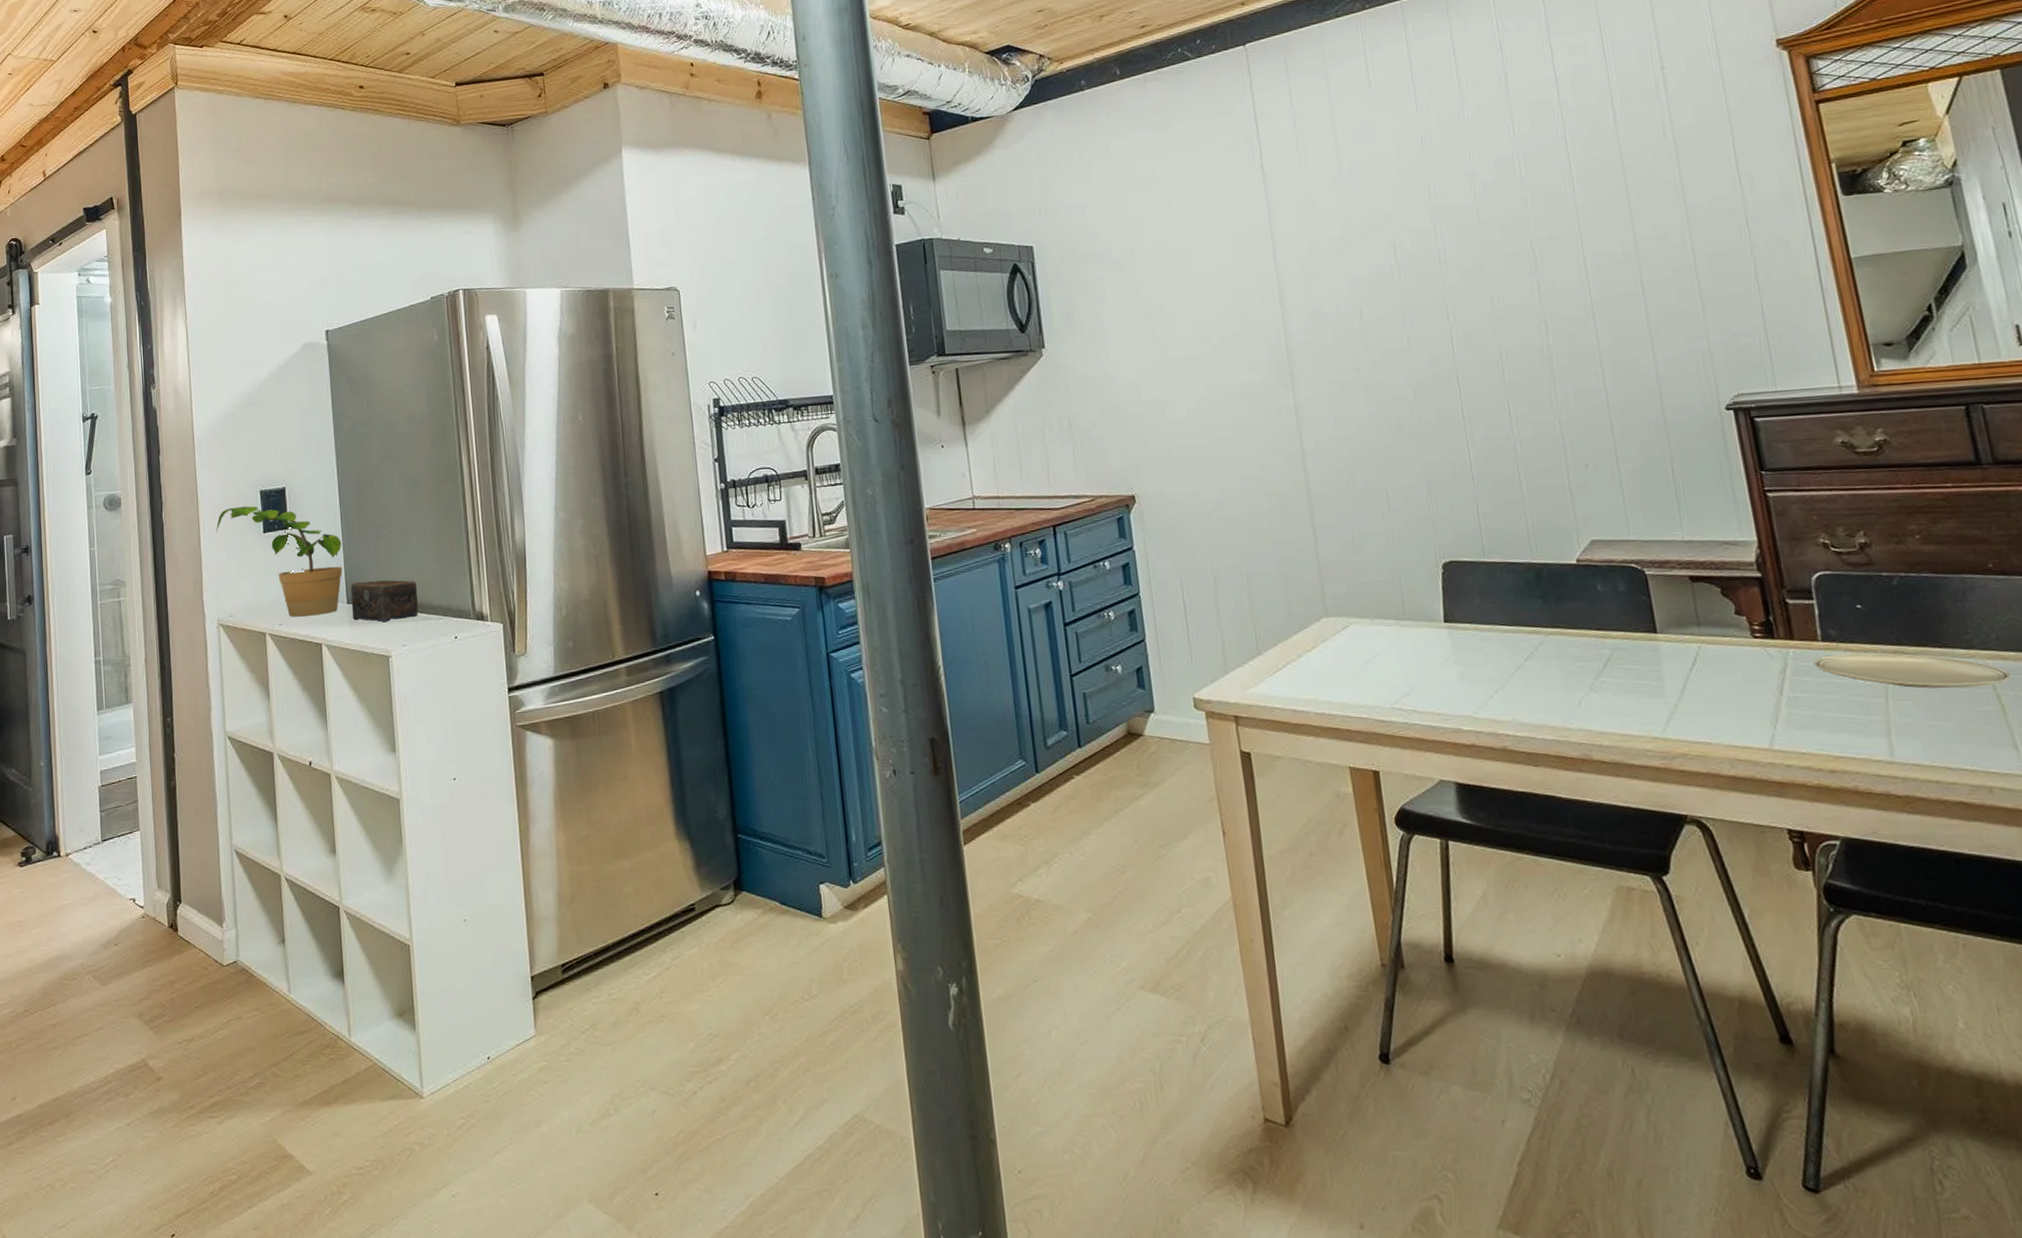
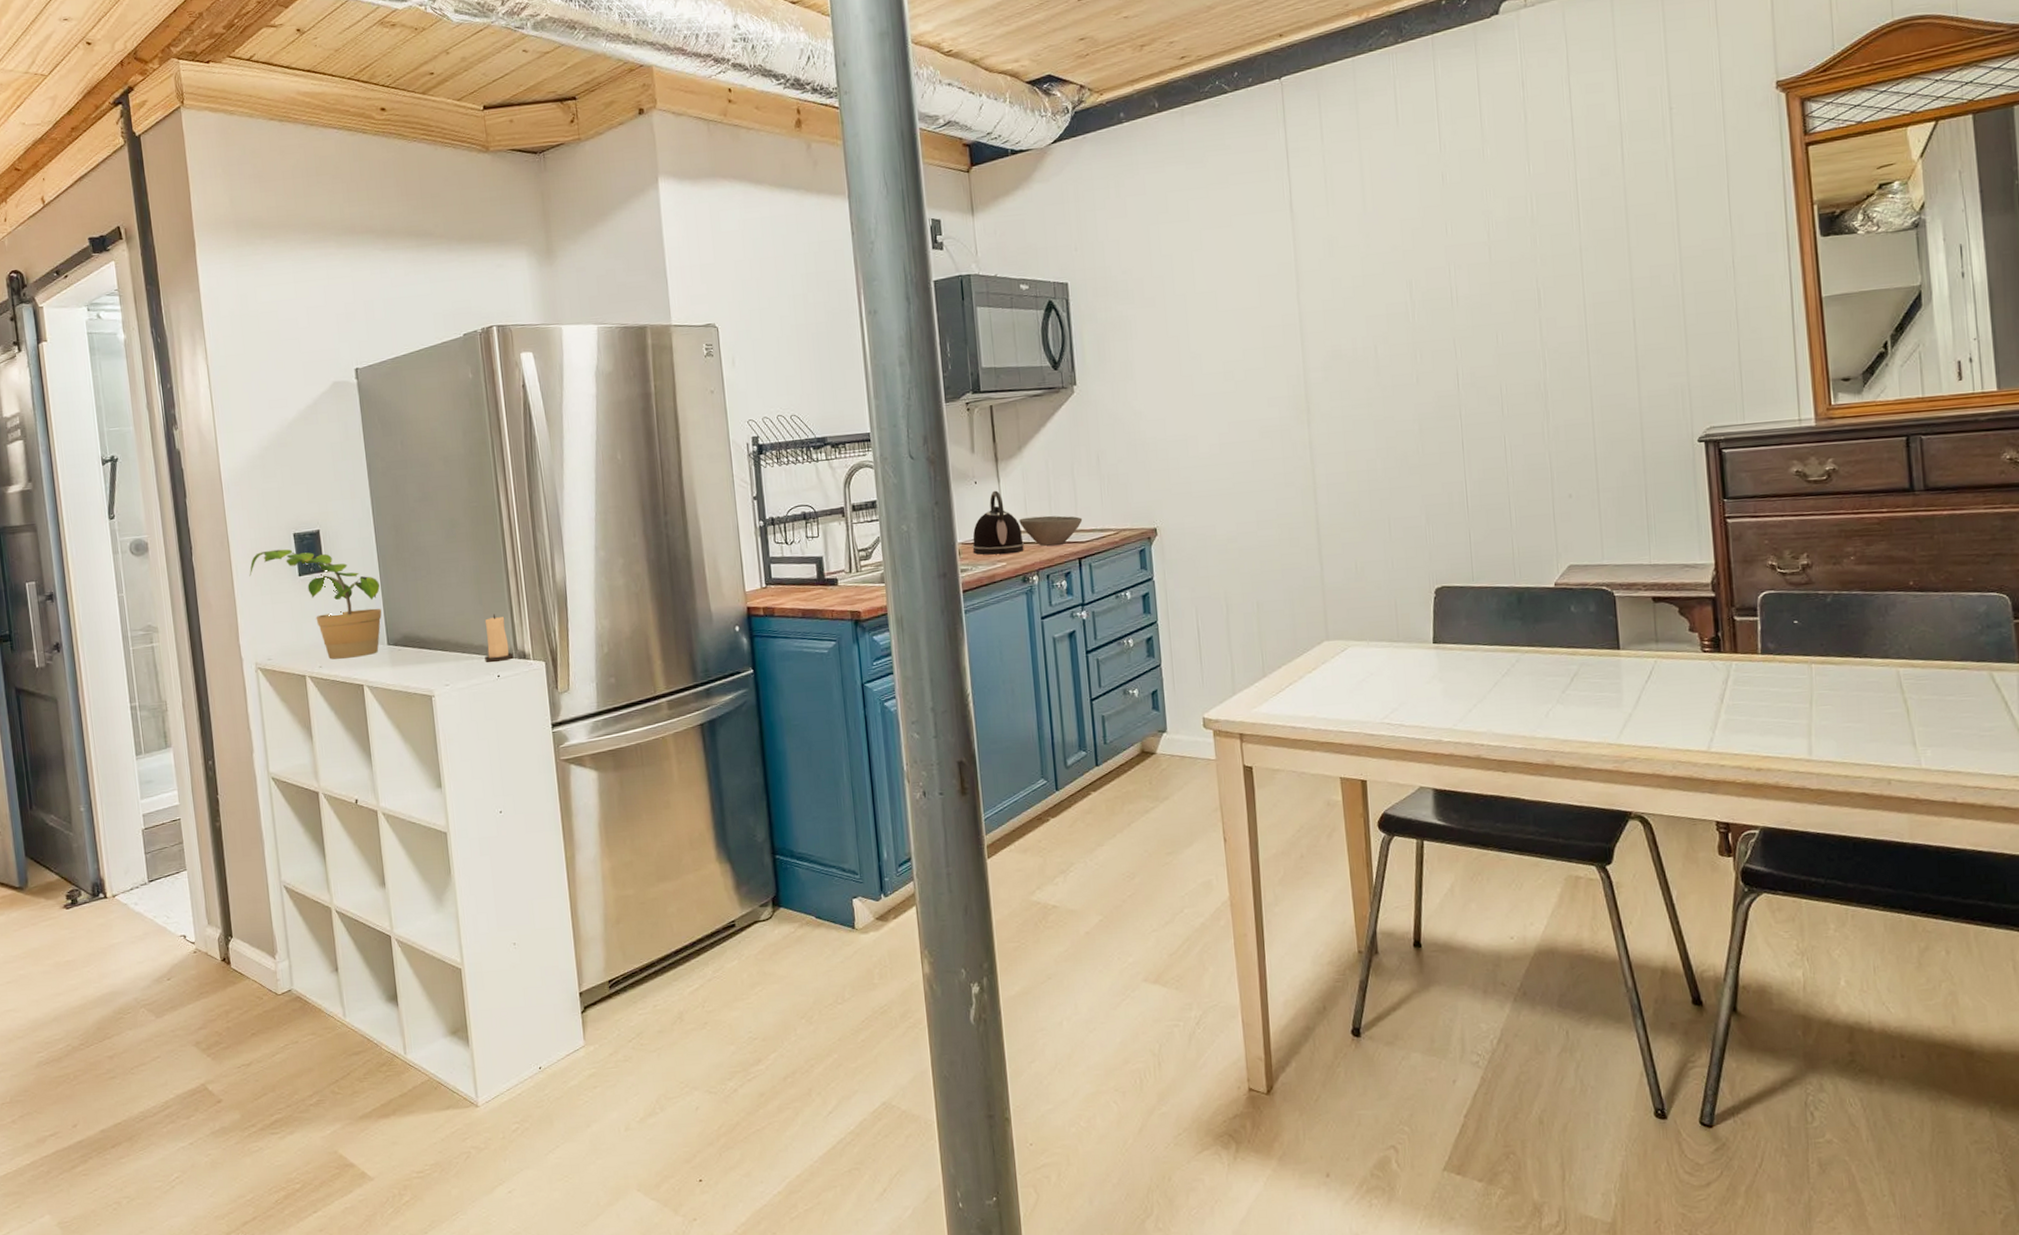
decorative box: present [350,580,418,623] -> none [390,621,460,663]
candle: none [442,574,472,624] -> present [484,614,514,663]
kettle: none [940,454,995,521] -> present [972,490,1024,555]
bowl: none [989,481,1056,513] -> present [1019,515,1083,546]
plate: present [1814,653,2010,689] -> none [1753,663,1917,694]

